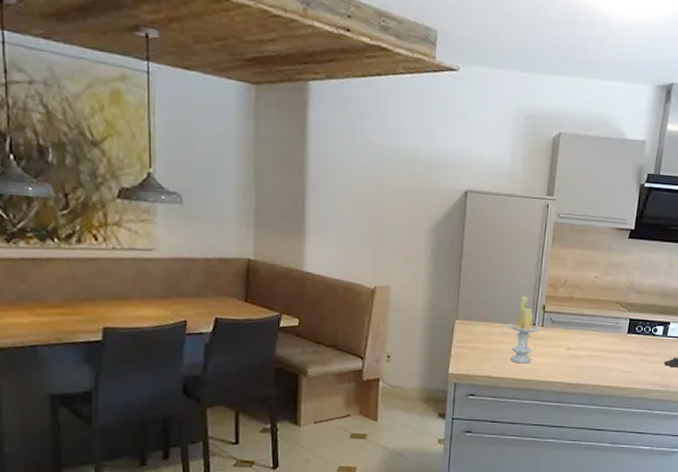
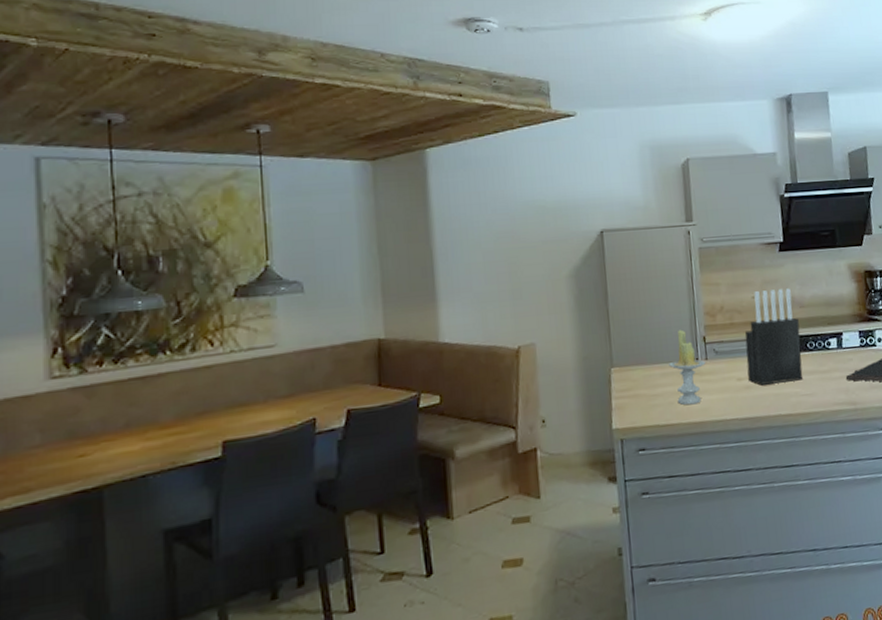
knife block: none [577,272,633,358] -> present [744,288,803,385]

